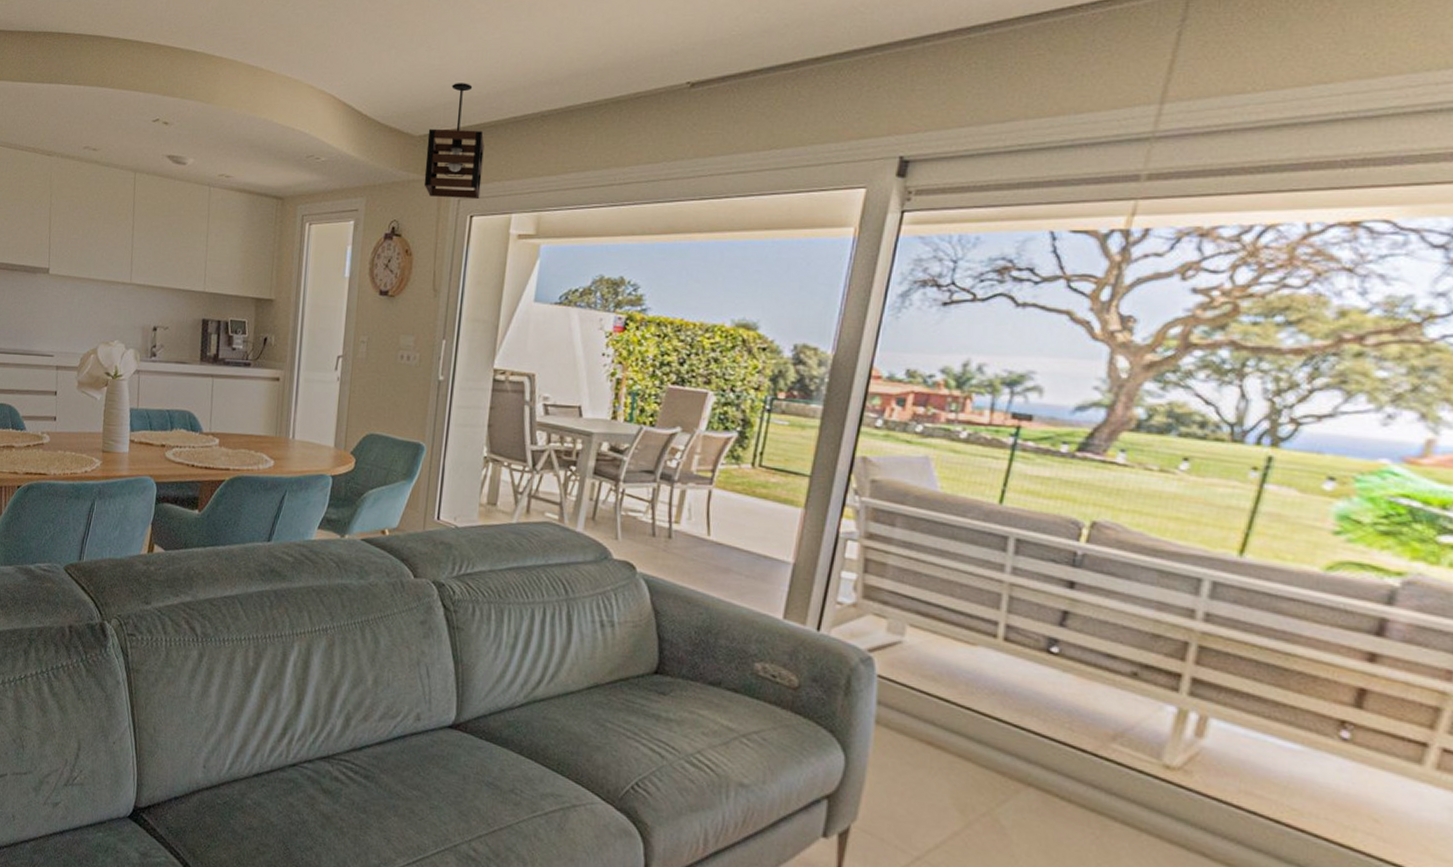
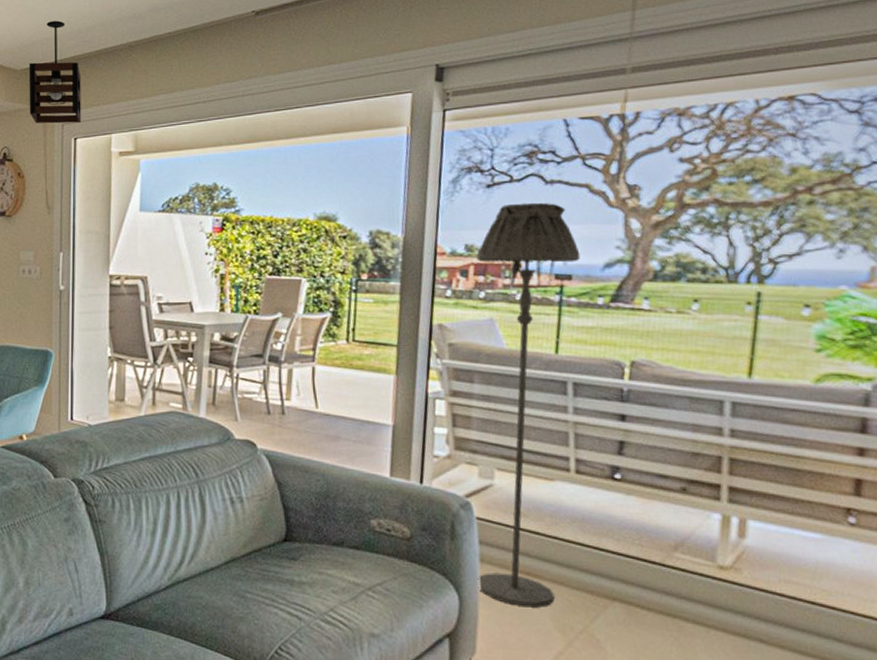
floor lamp: none [869,326,1047,782] -> present [476,202,581,607]

